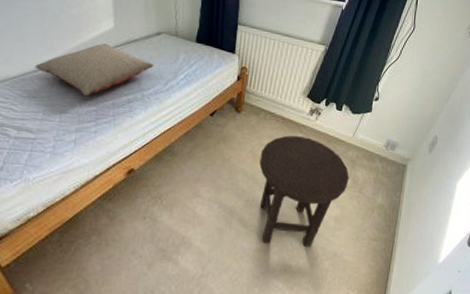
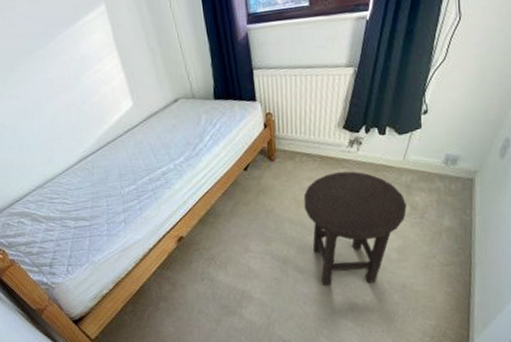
pillow: present [34,43,154,97] -> none [74,123,179,178]

